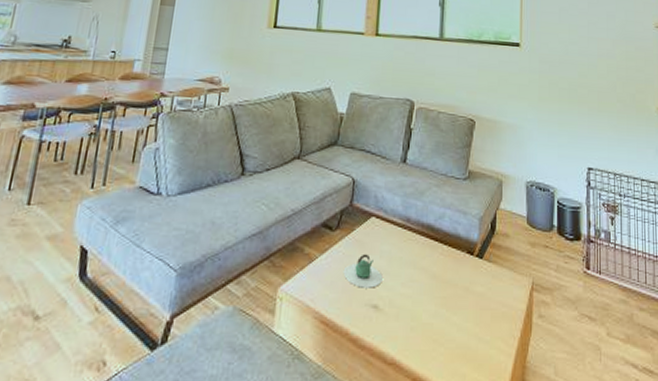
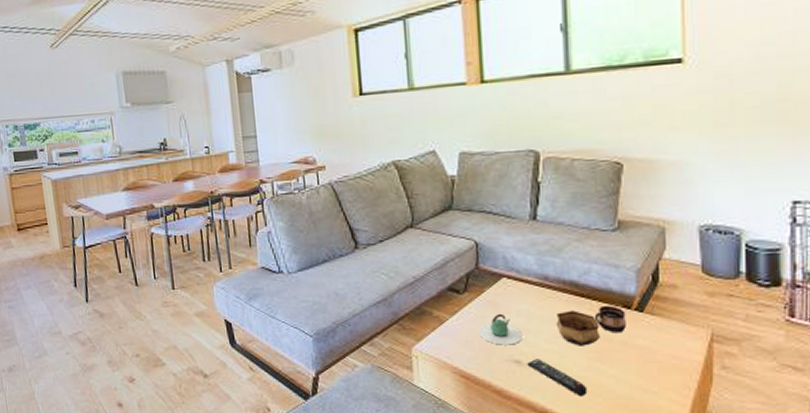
remote control: none [383,304,433,346] -> present [527,359,588,397]
bowl: none [412,254,448,291] -> present [556,310,600,346]
cup: none [445,250,469,279] -> present [595,305,626,333]

